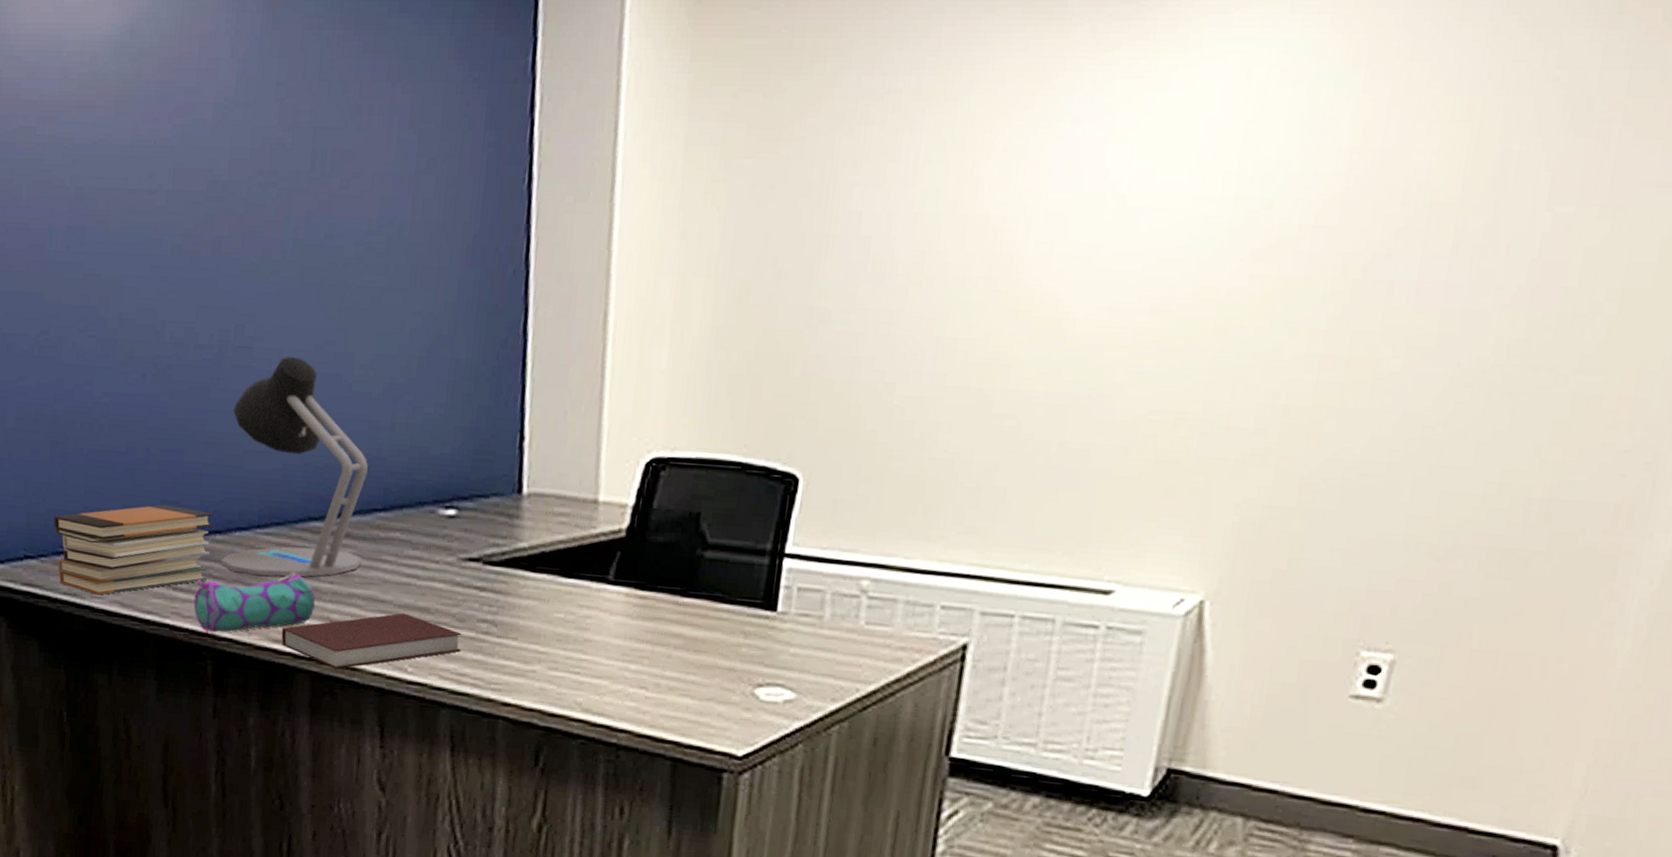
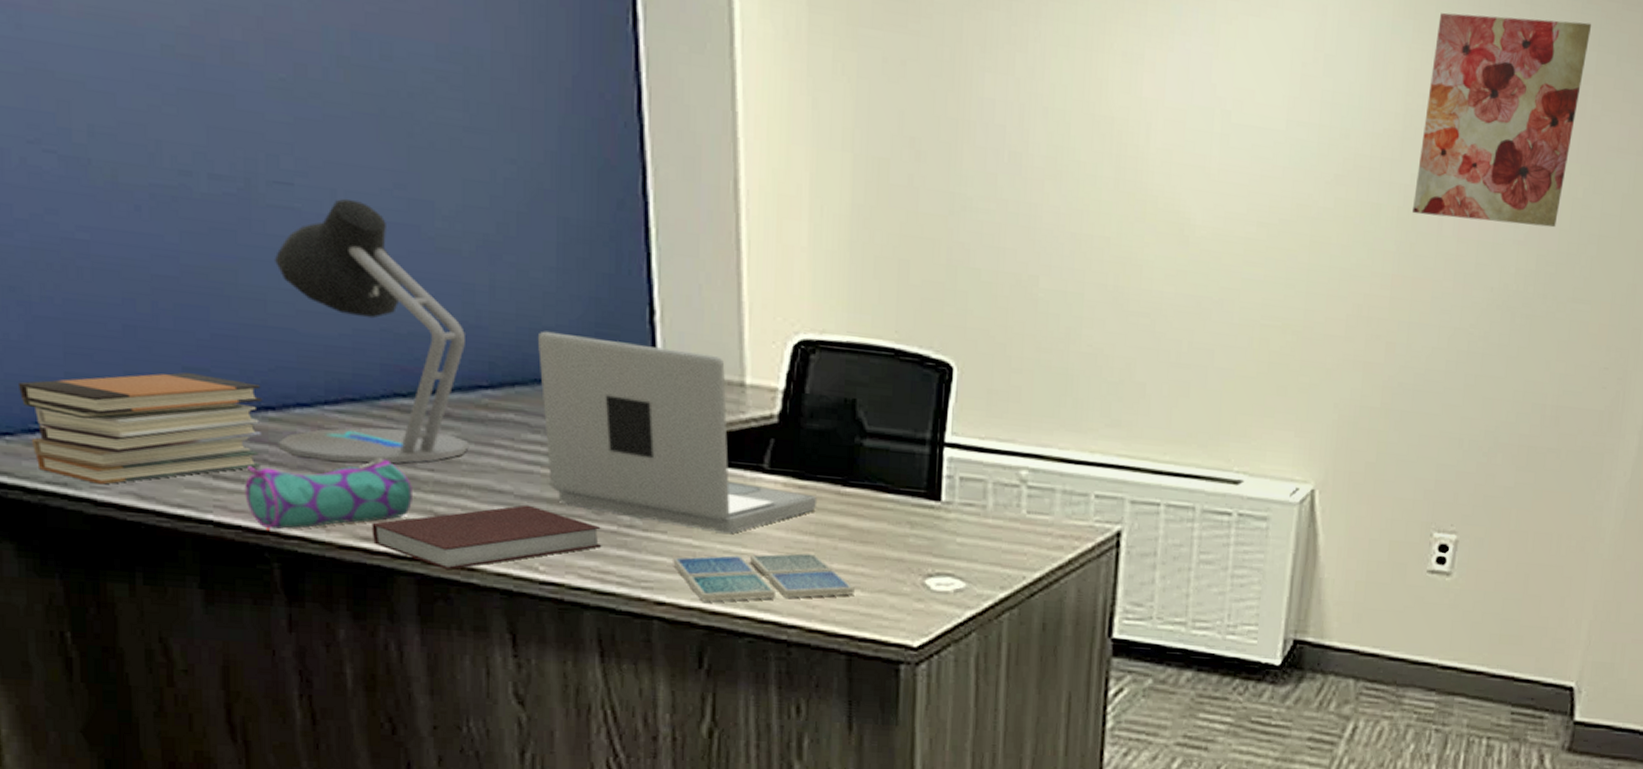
laptop: none [423,459,656,641] -> present [537,331,818,533]
drink coaster: none [520,660,685,705] -> present [673,553,855,602]
wall art: none [1352,37,1623,286] -> present [1413,12,1591,228]

